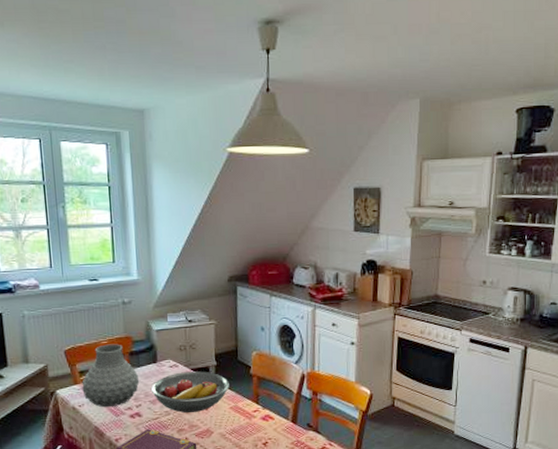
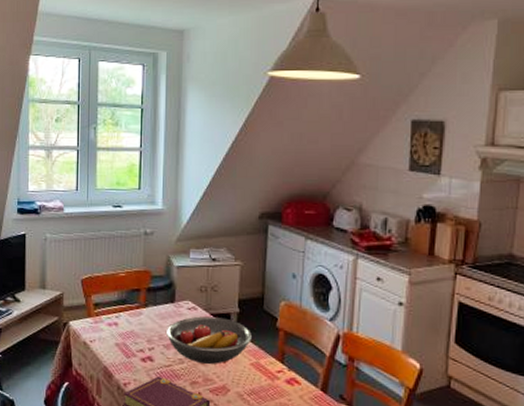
vase: present [82,344,140,408] -> none [95,277,155,347]

